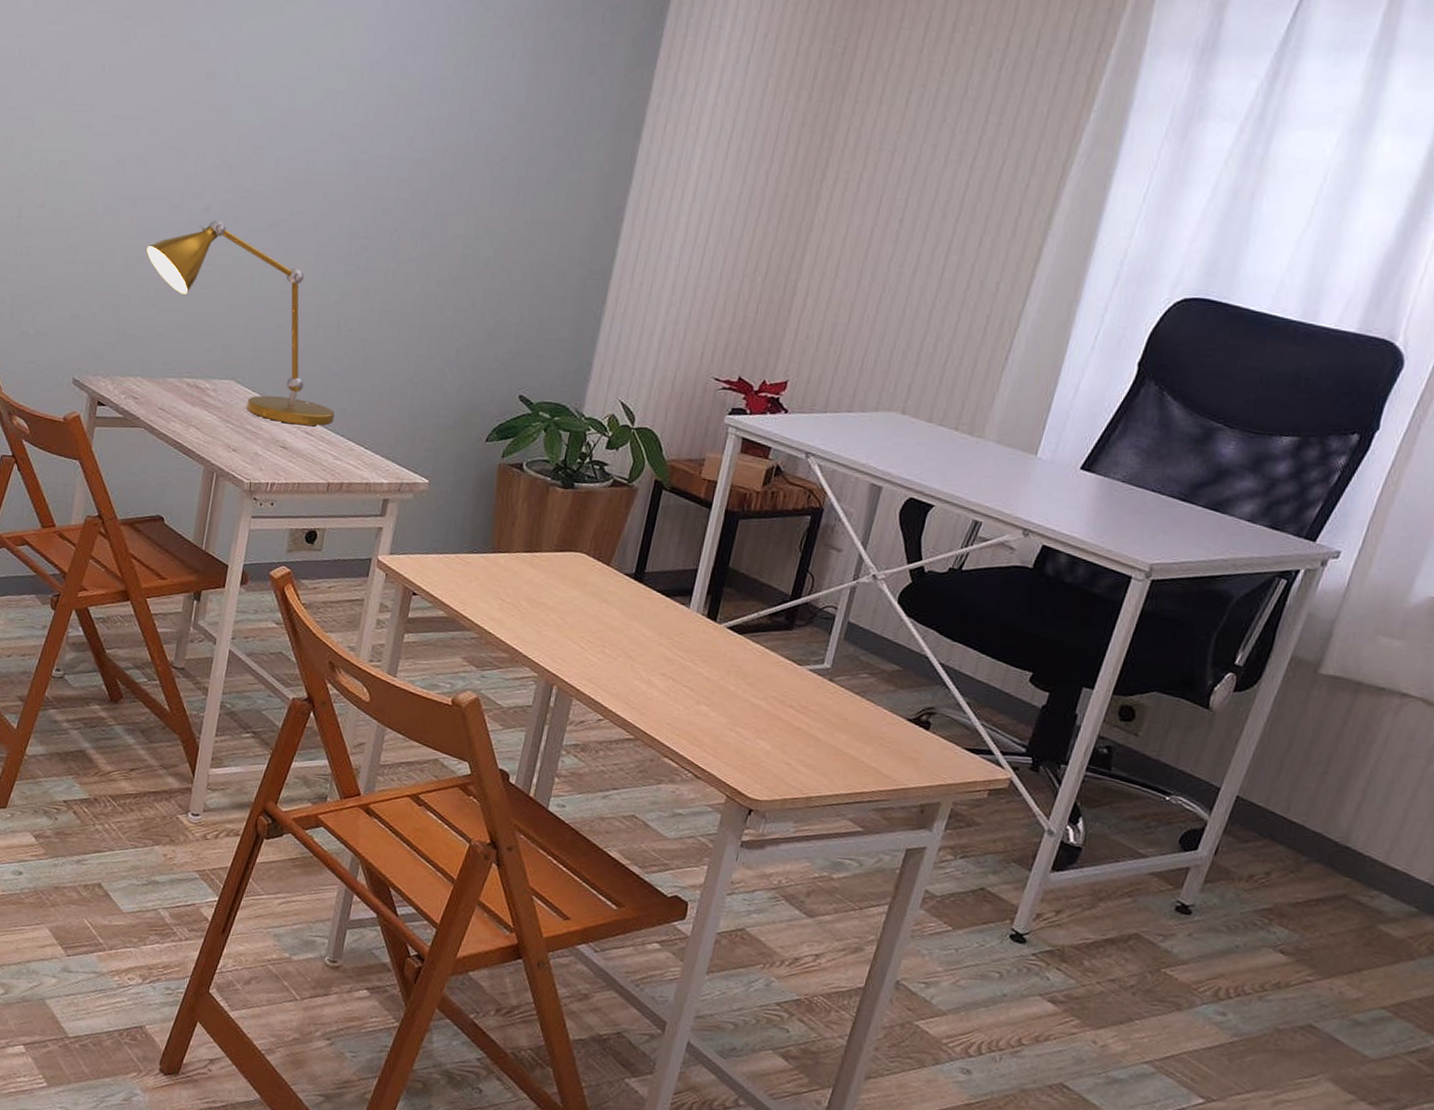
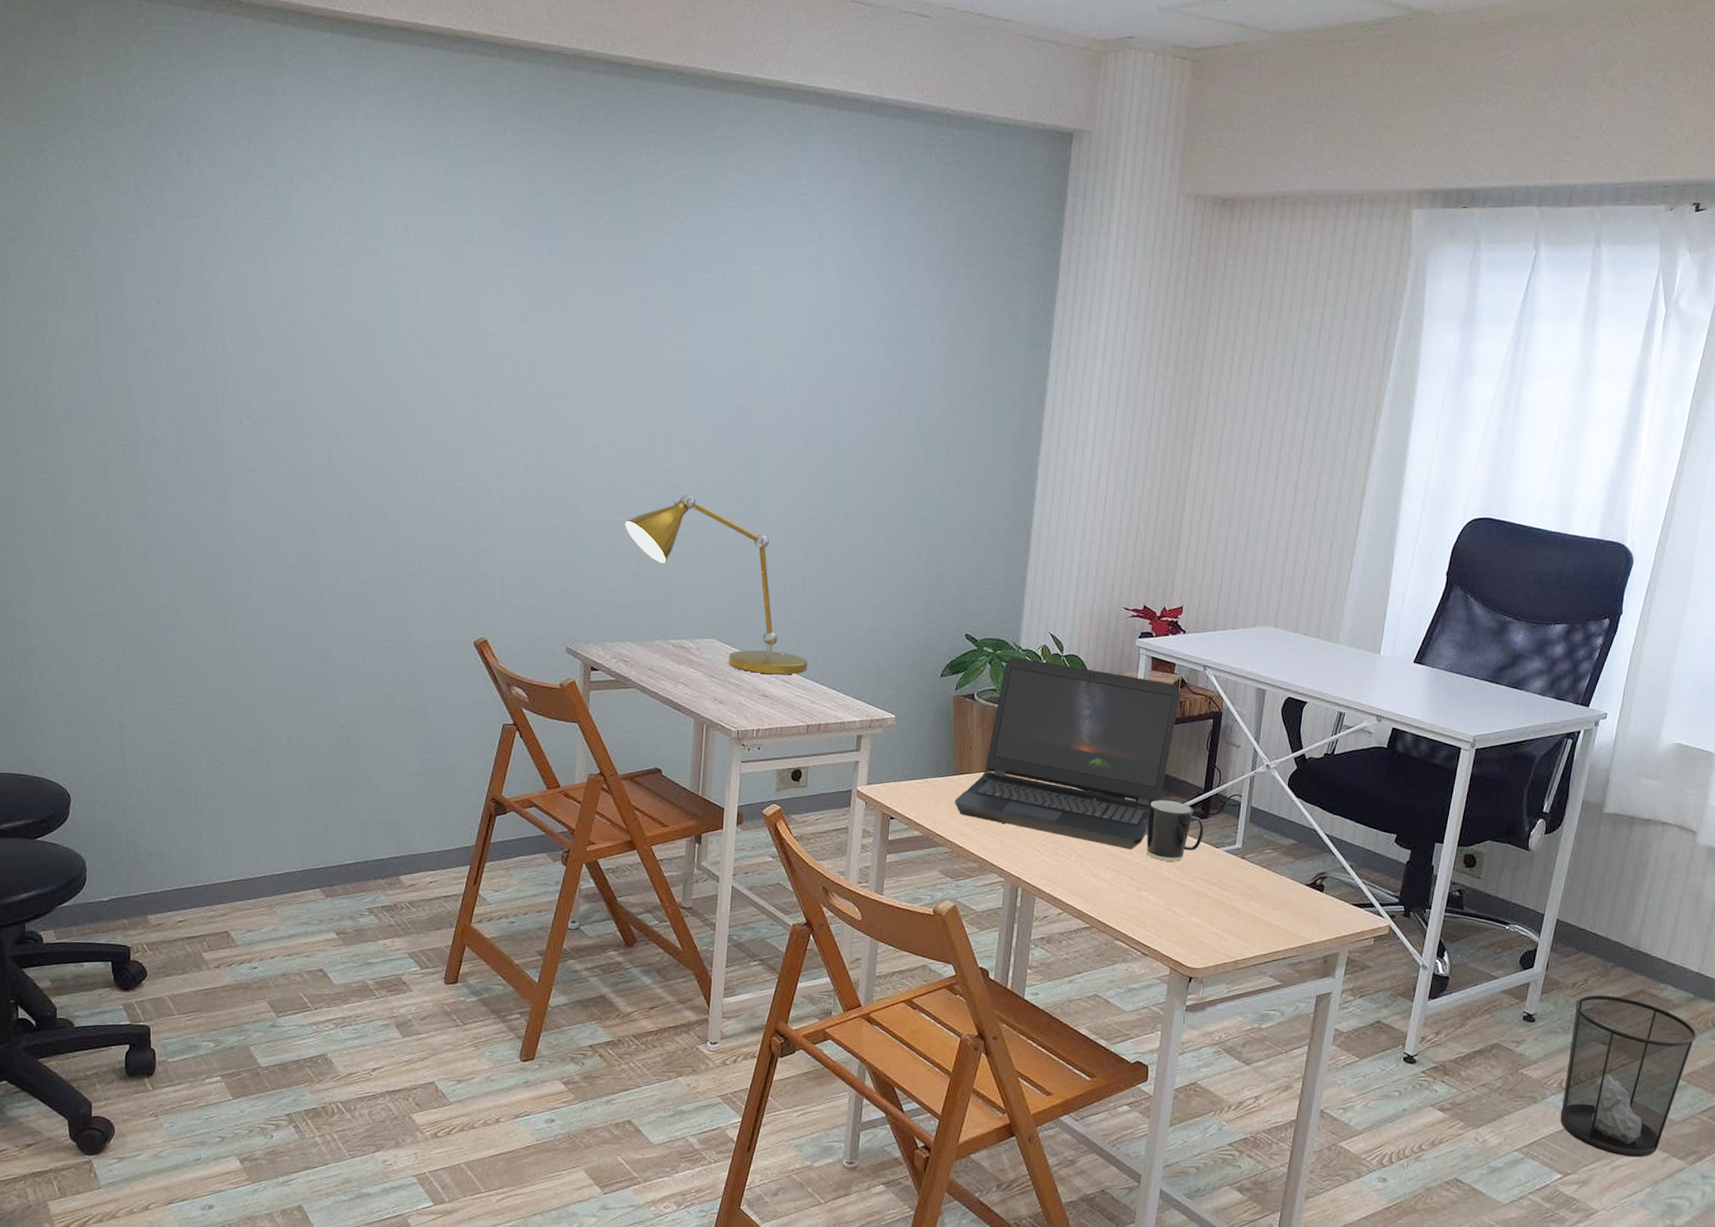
laptop computer: none [488,425,774,658] -> present [954,657,1181,851]
mug: none [711,603,786,676] -> present [1146,800,1204,862]
waste bin: none [1210,892,1416,1095] -> present [1560,994,1698,1158]

